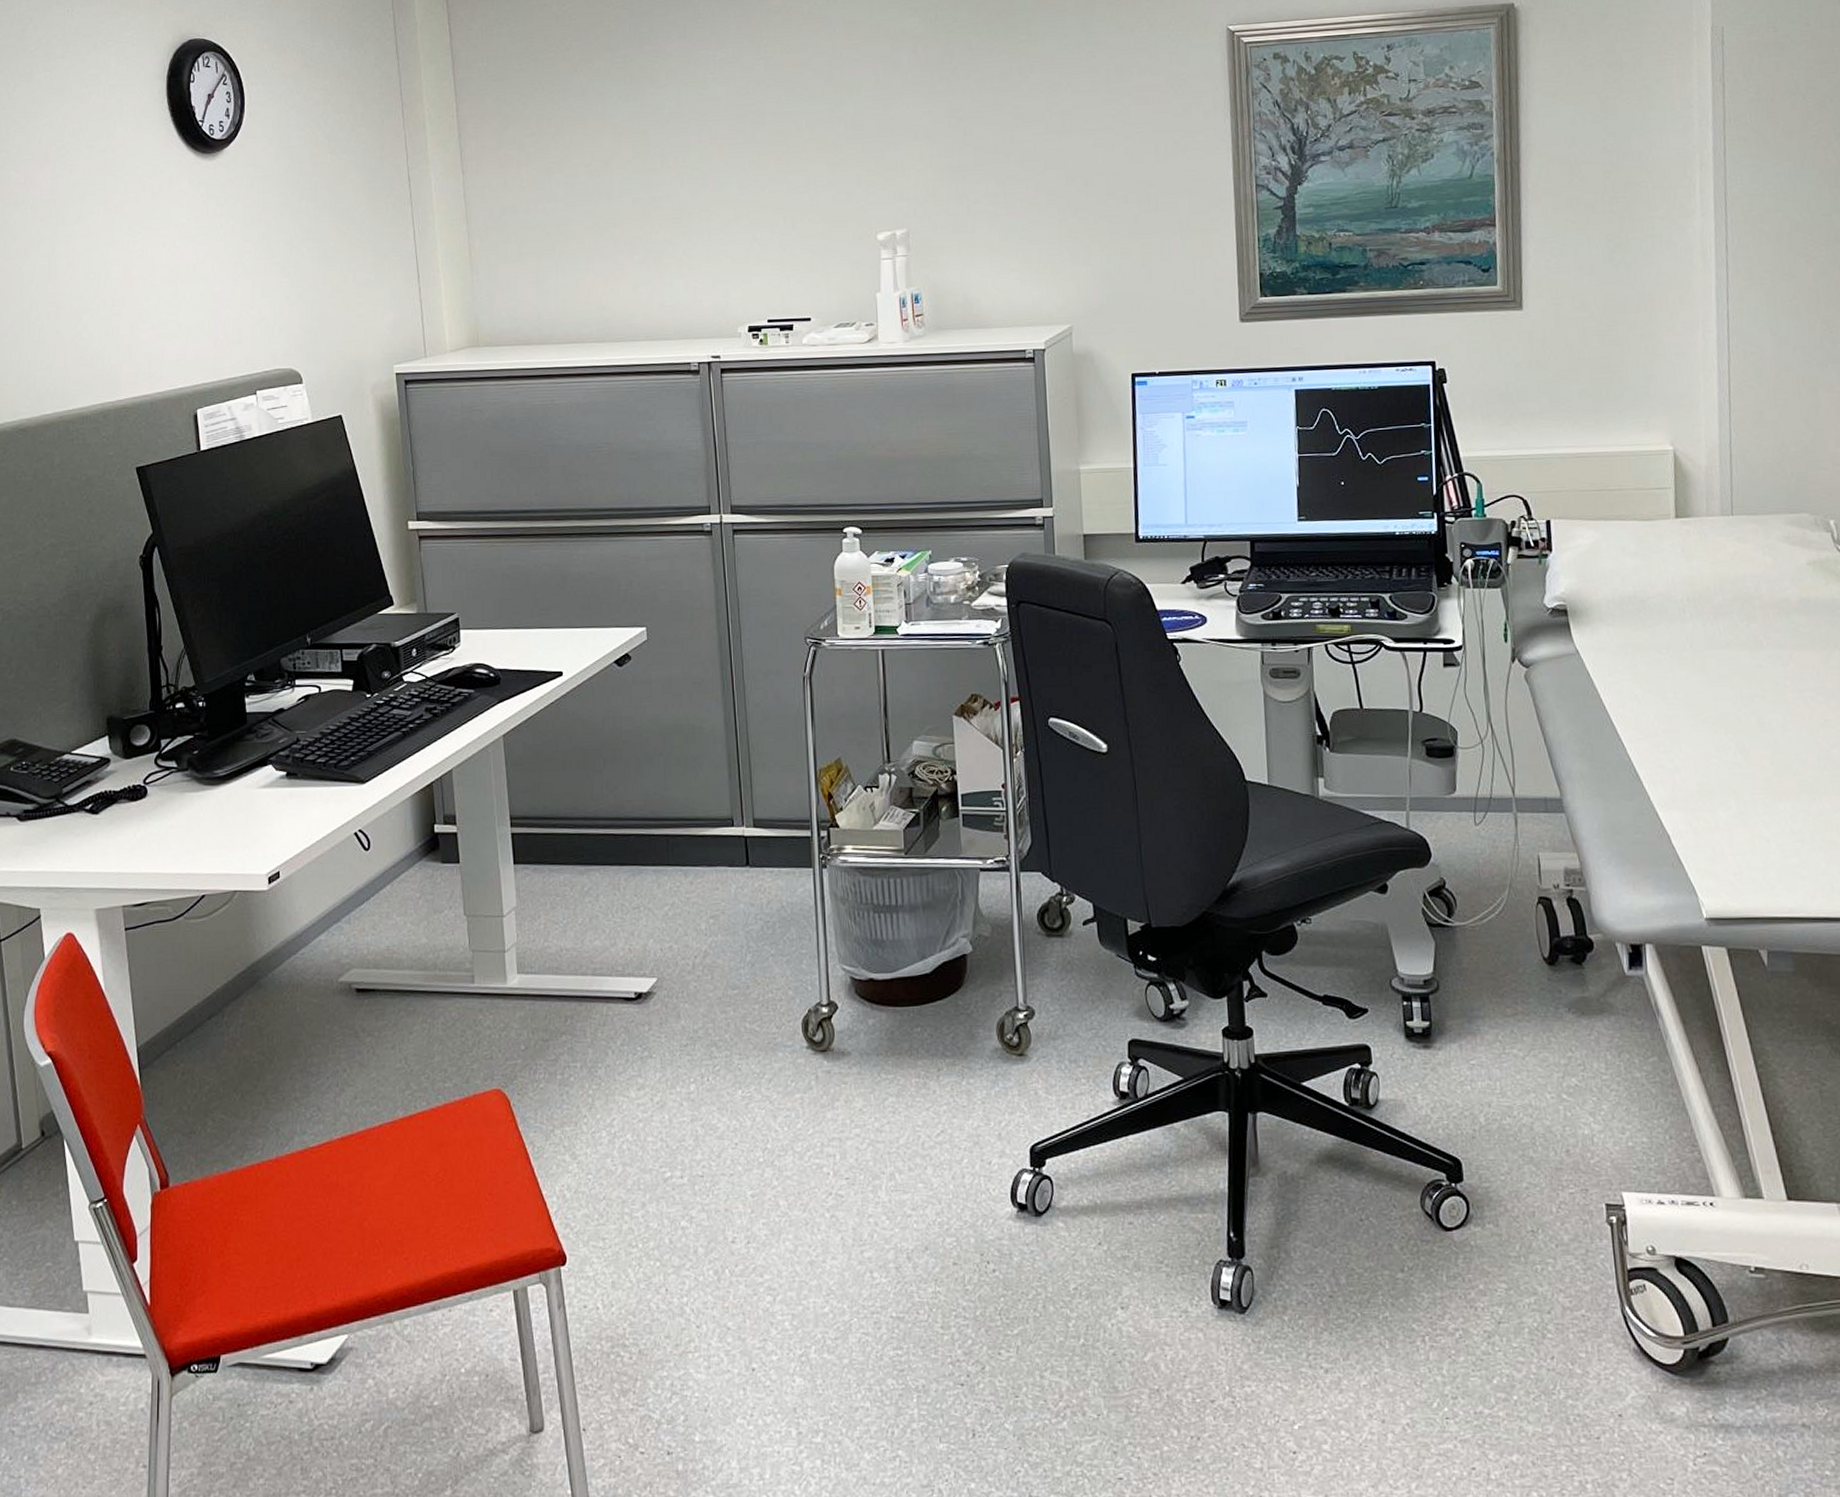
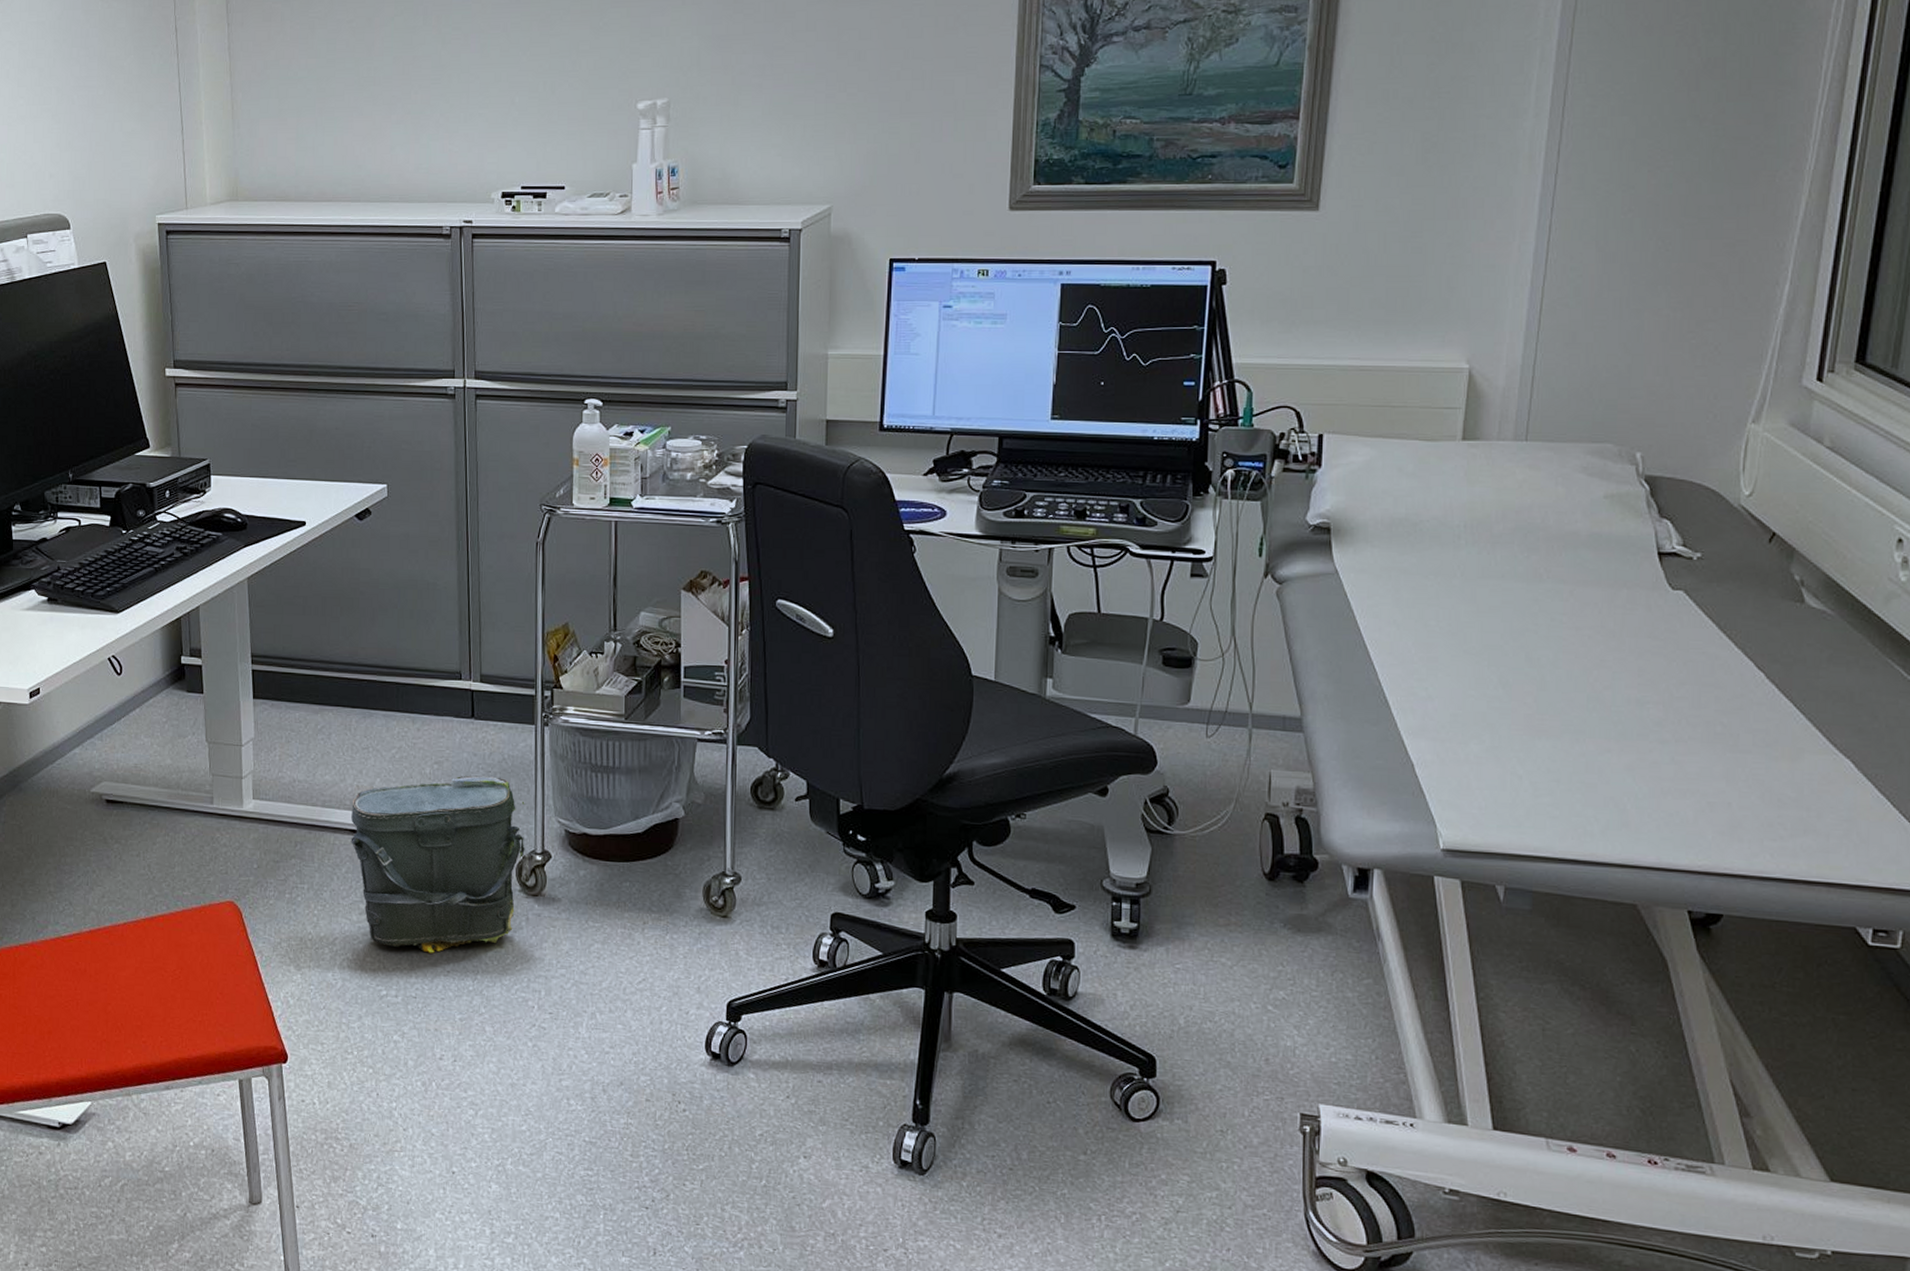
bag: none [624,925,810,1125] -> present [351,775,525,953]

